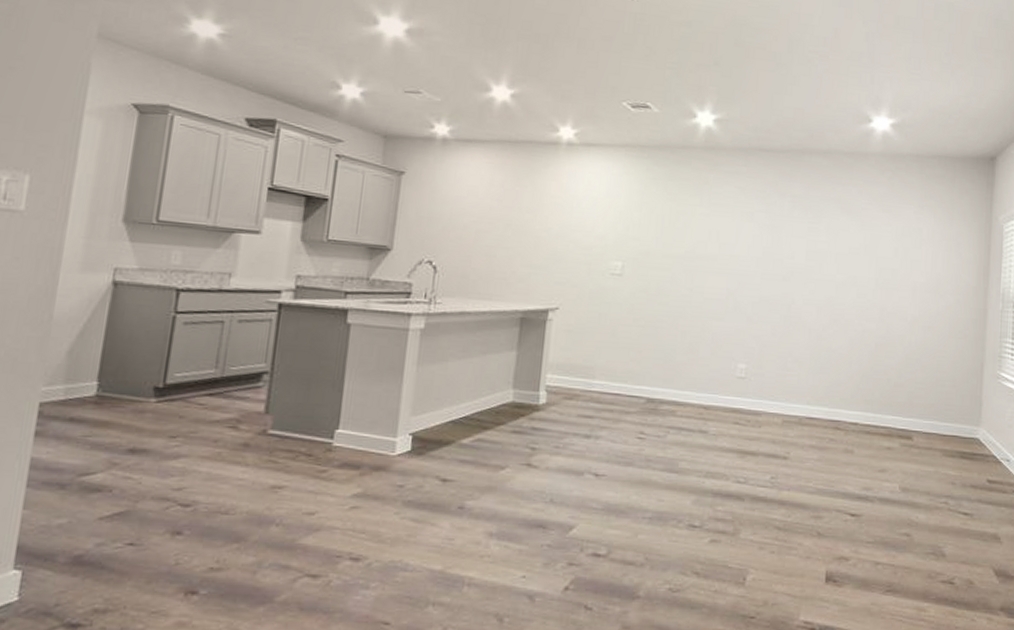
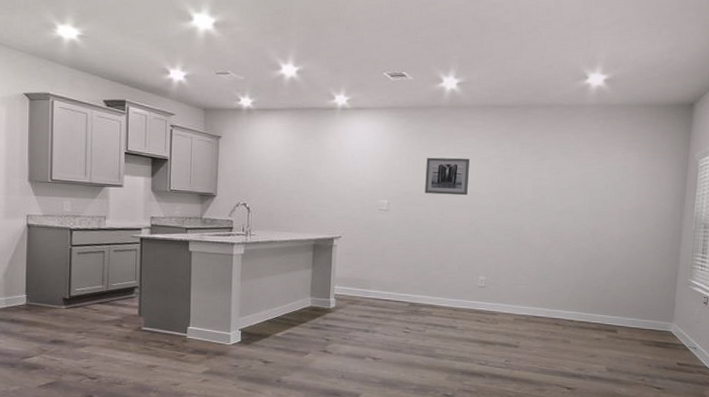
wall art: none [670,209,728,259] -> present [424,157,470,196]

